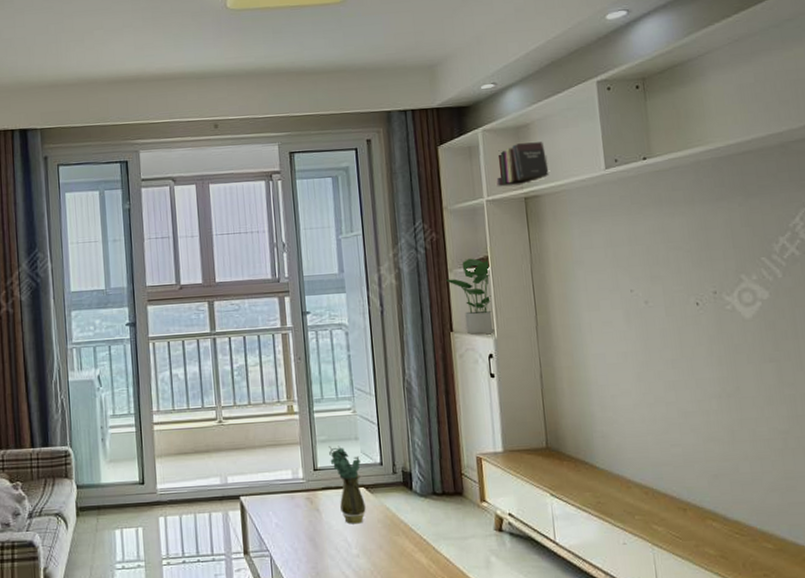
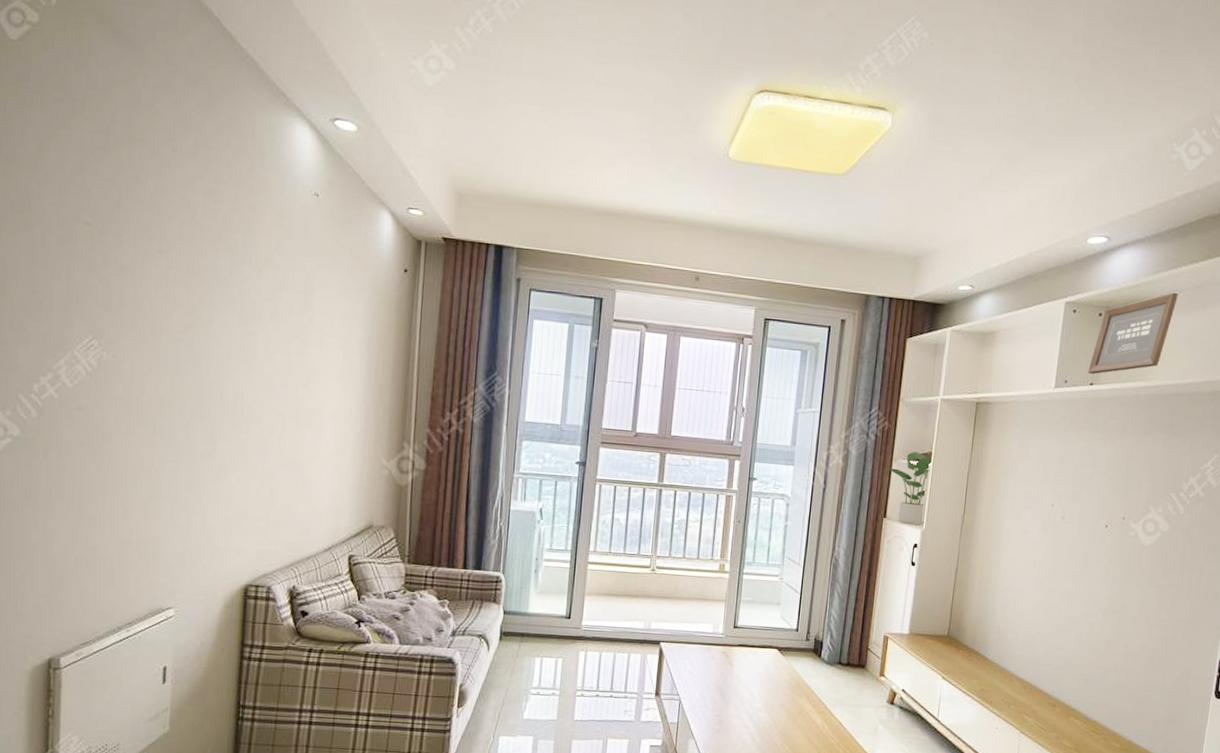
vase: present [329,445,366,524] -> none [750,607,779,681]
books: present [496,142,549,187] -> none [954,349,1005,390]
picture frame: none [637,50,718,149] -> present [1087,292,1178,375]

